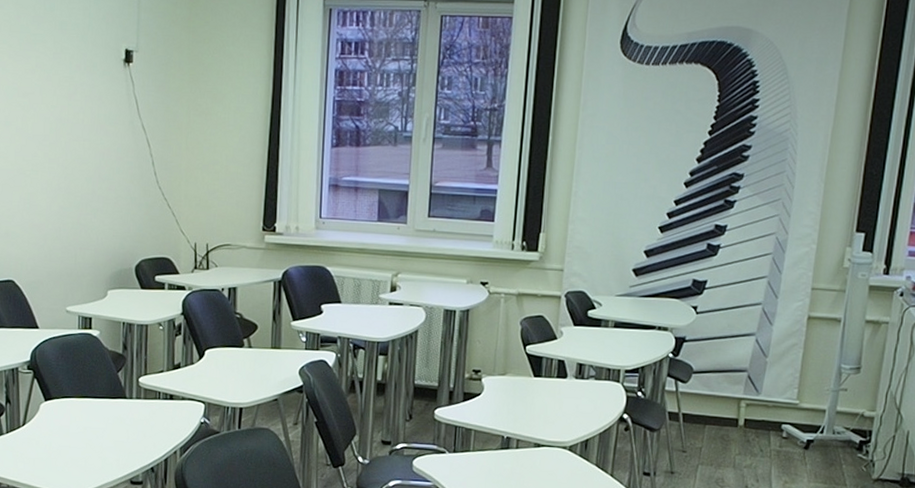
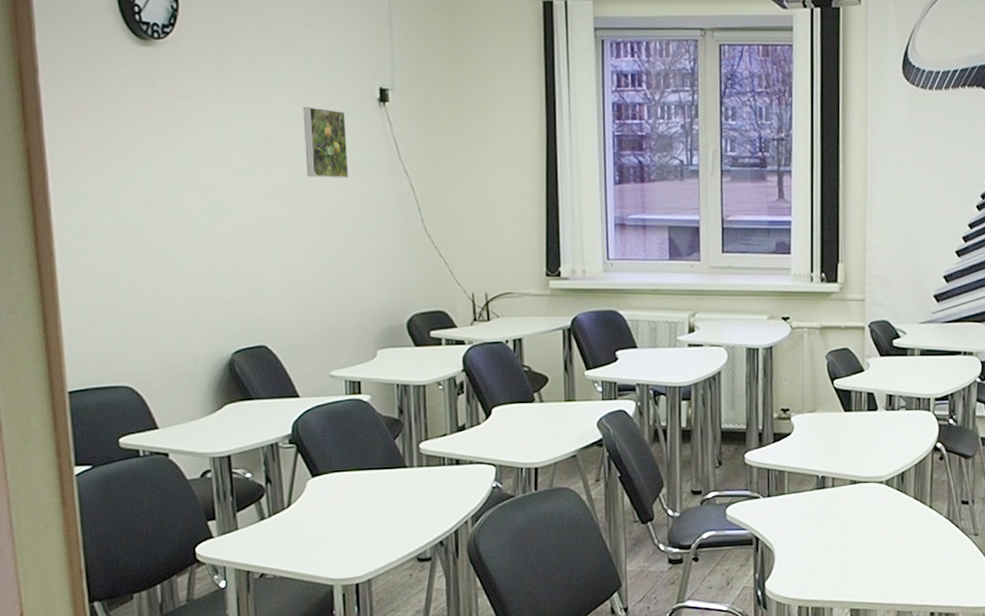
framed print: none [57,65,94,132] -> present [303,107,349,178]

